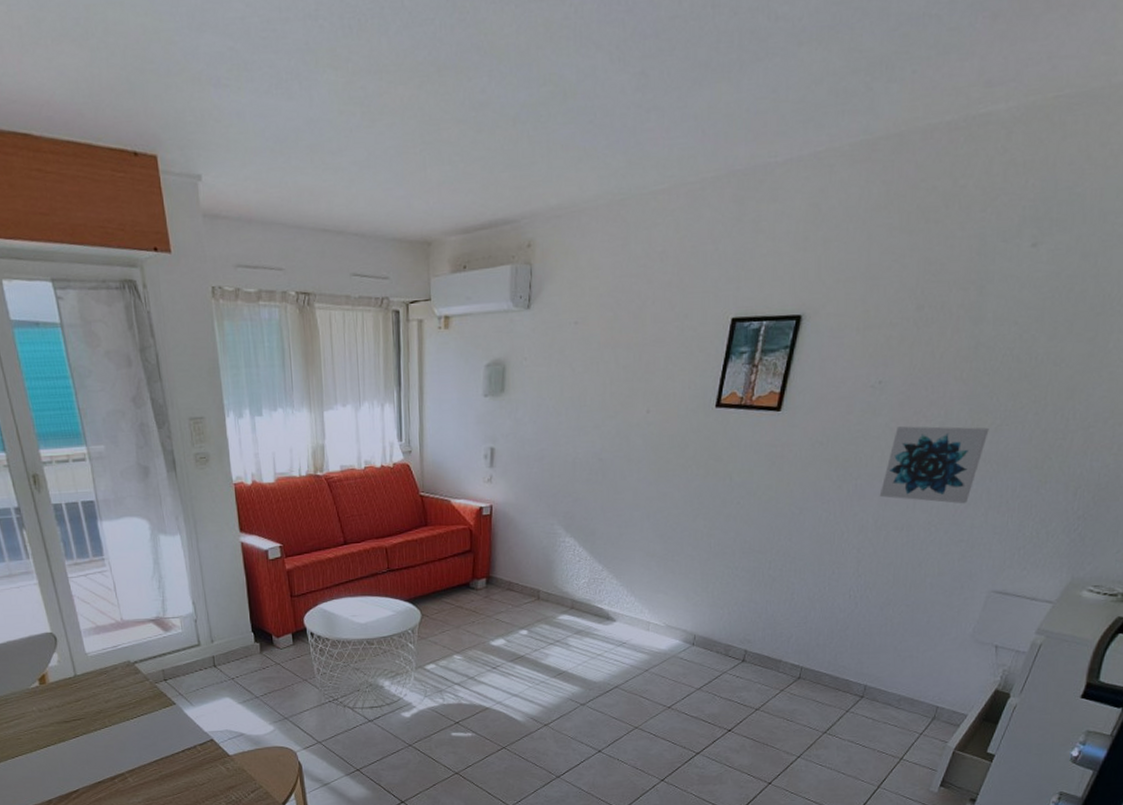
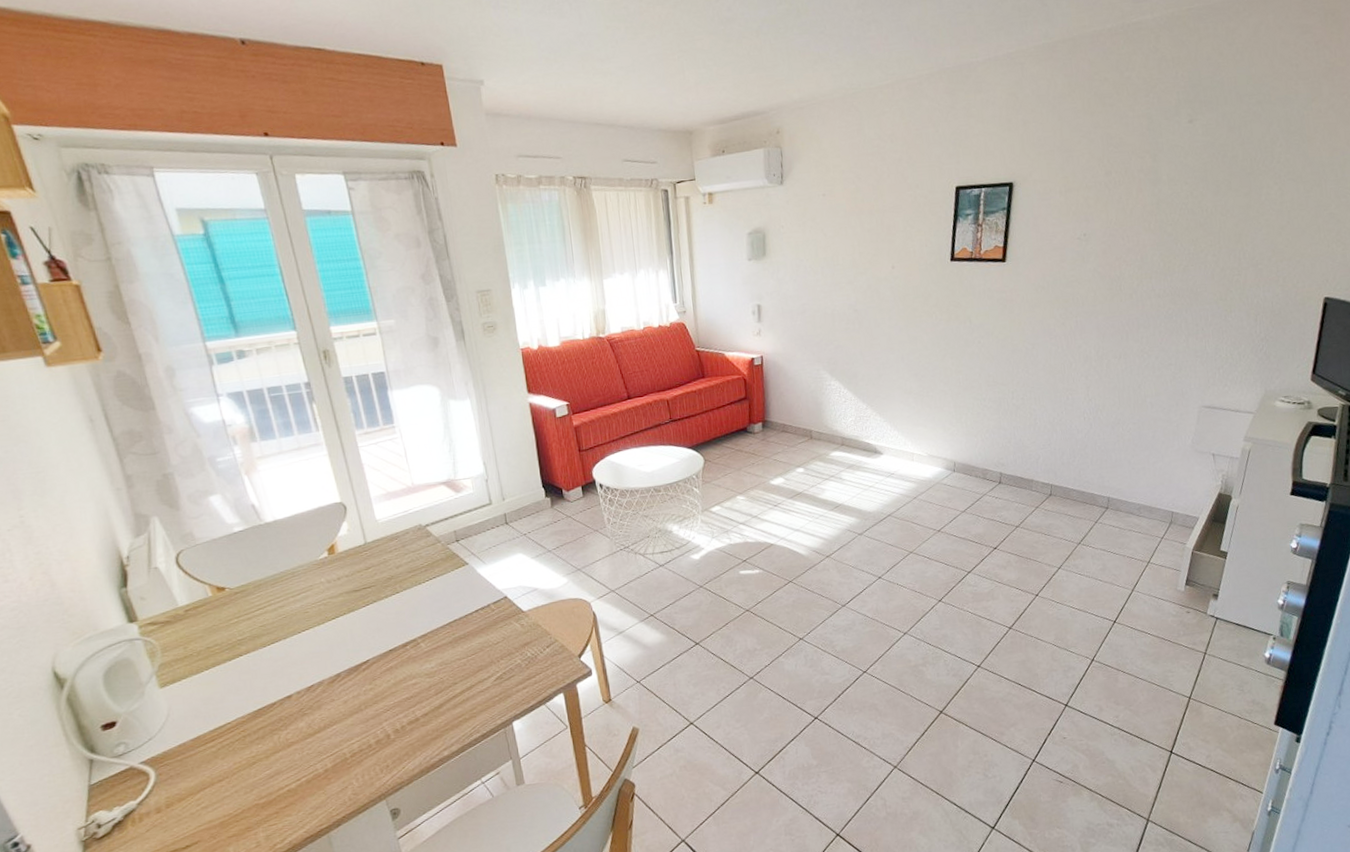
wall art: present [879,426,989,504] -> none [1097,268,1179,333]

